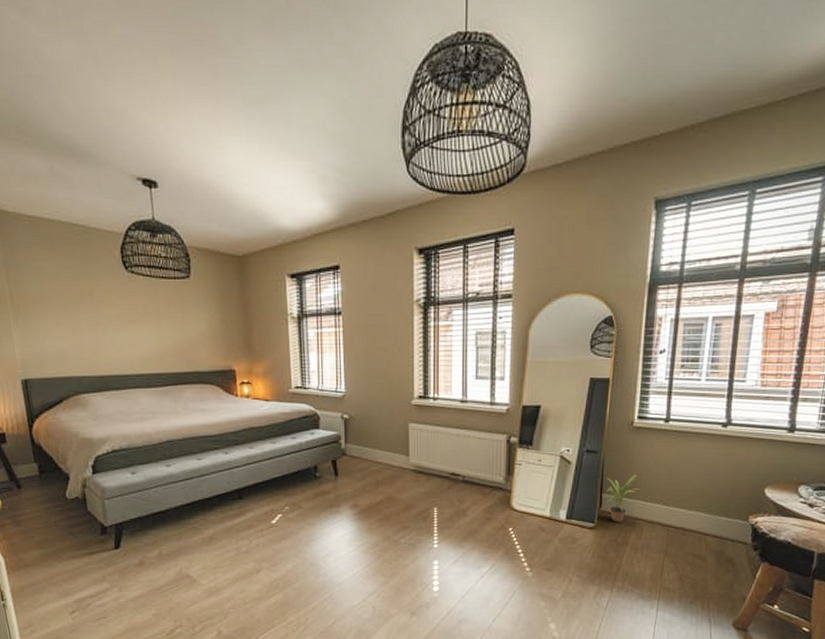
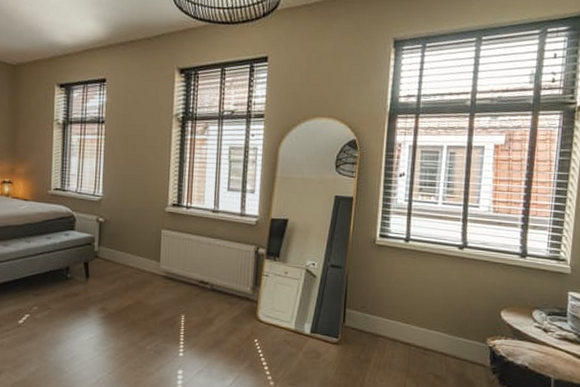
potted plant: present [606,474,640,523] -> none [349,291,382,340]

